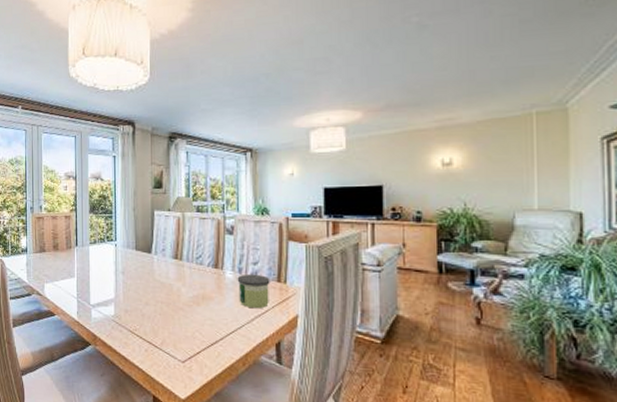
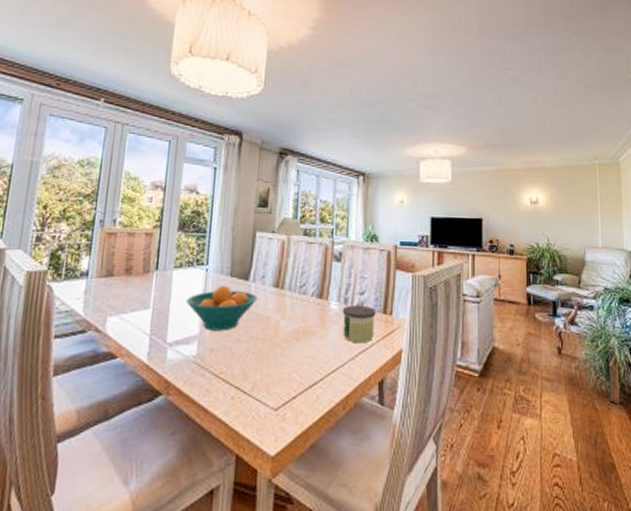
fruit bowl: none [102,257,160,296] -> present [186,285,258,331]

